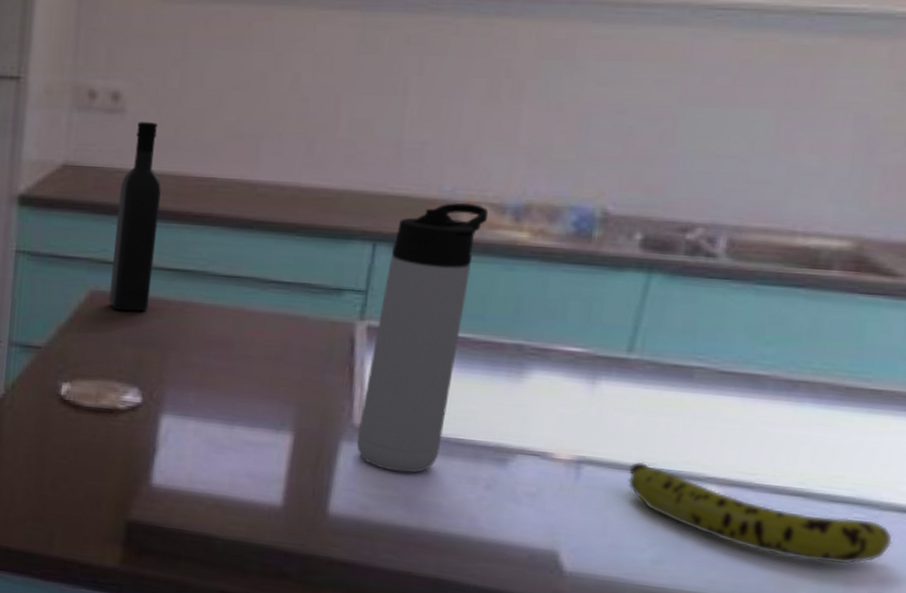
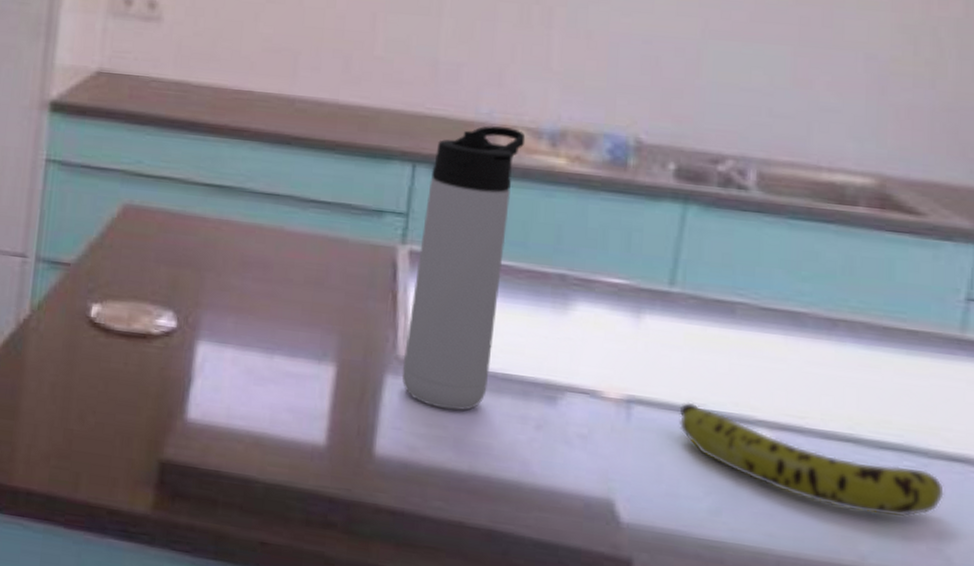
wine bottle: present [109,122,161,312] -> none [143,31,198,228]

